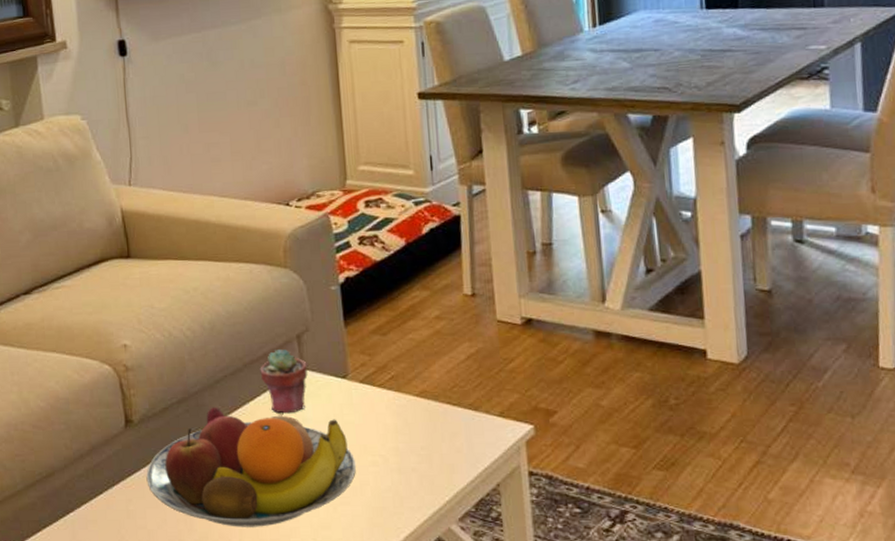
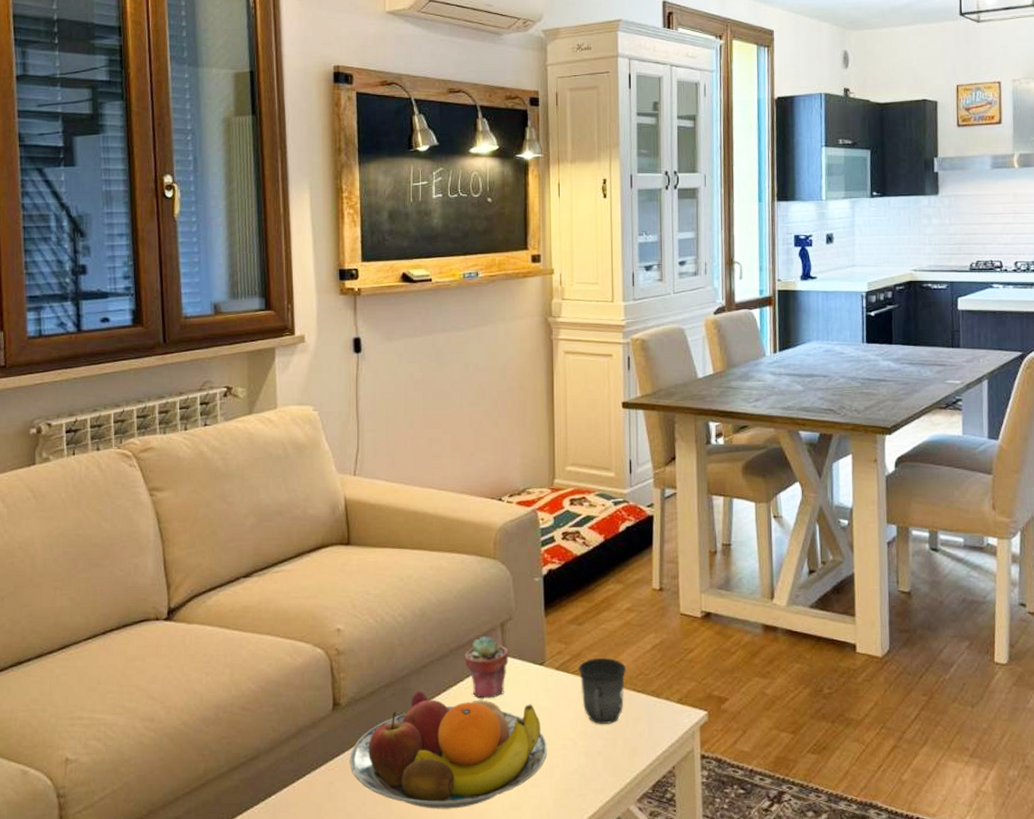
mug: none [384,370,439,440] -> present [578,658,626,724]

